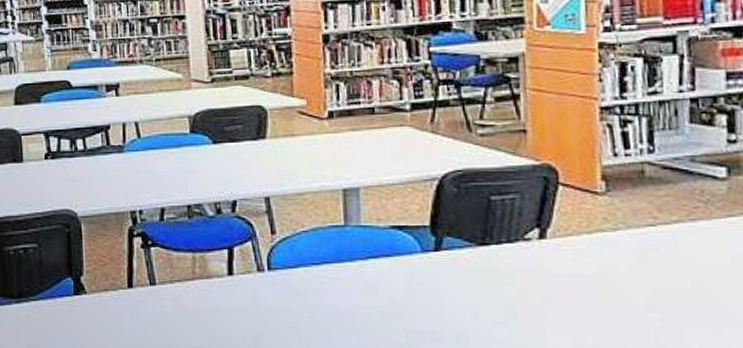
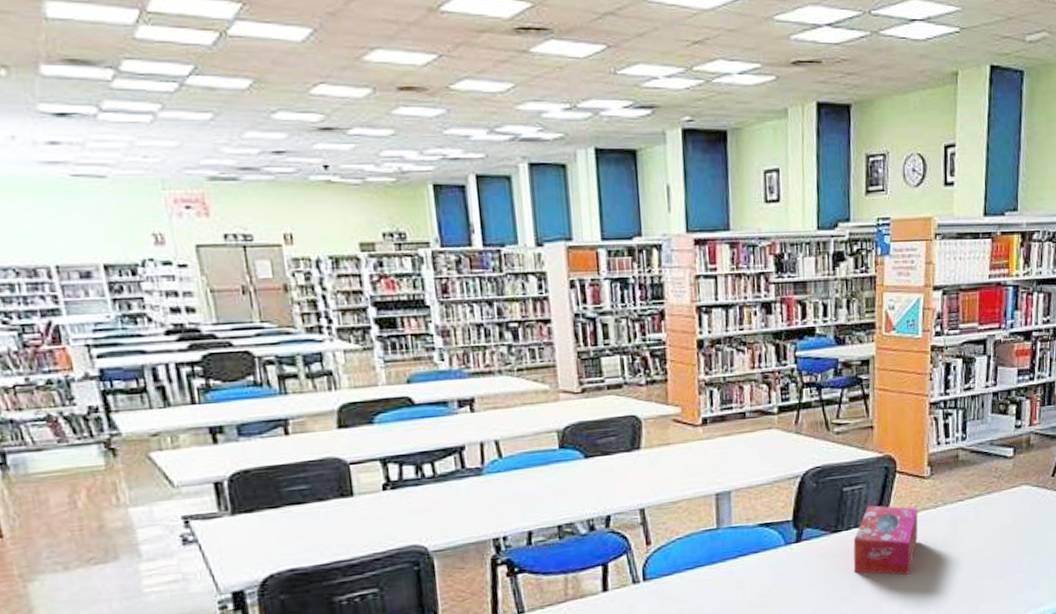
tissue box: none [505,218,592,307] -> present [853,505,918,575]

